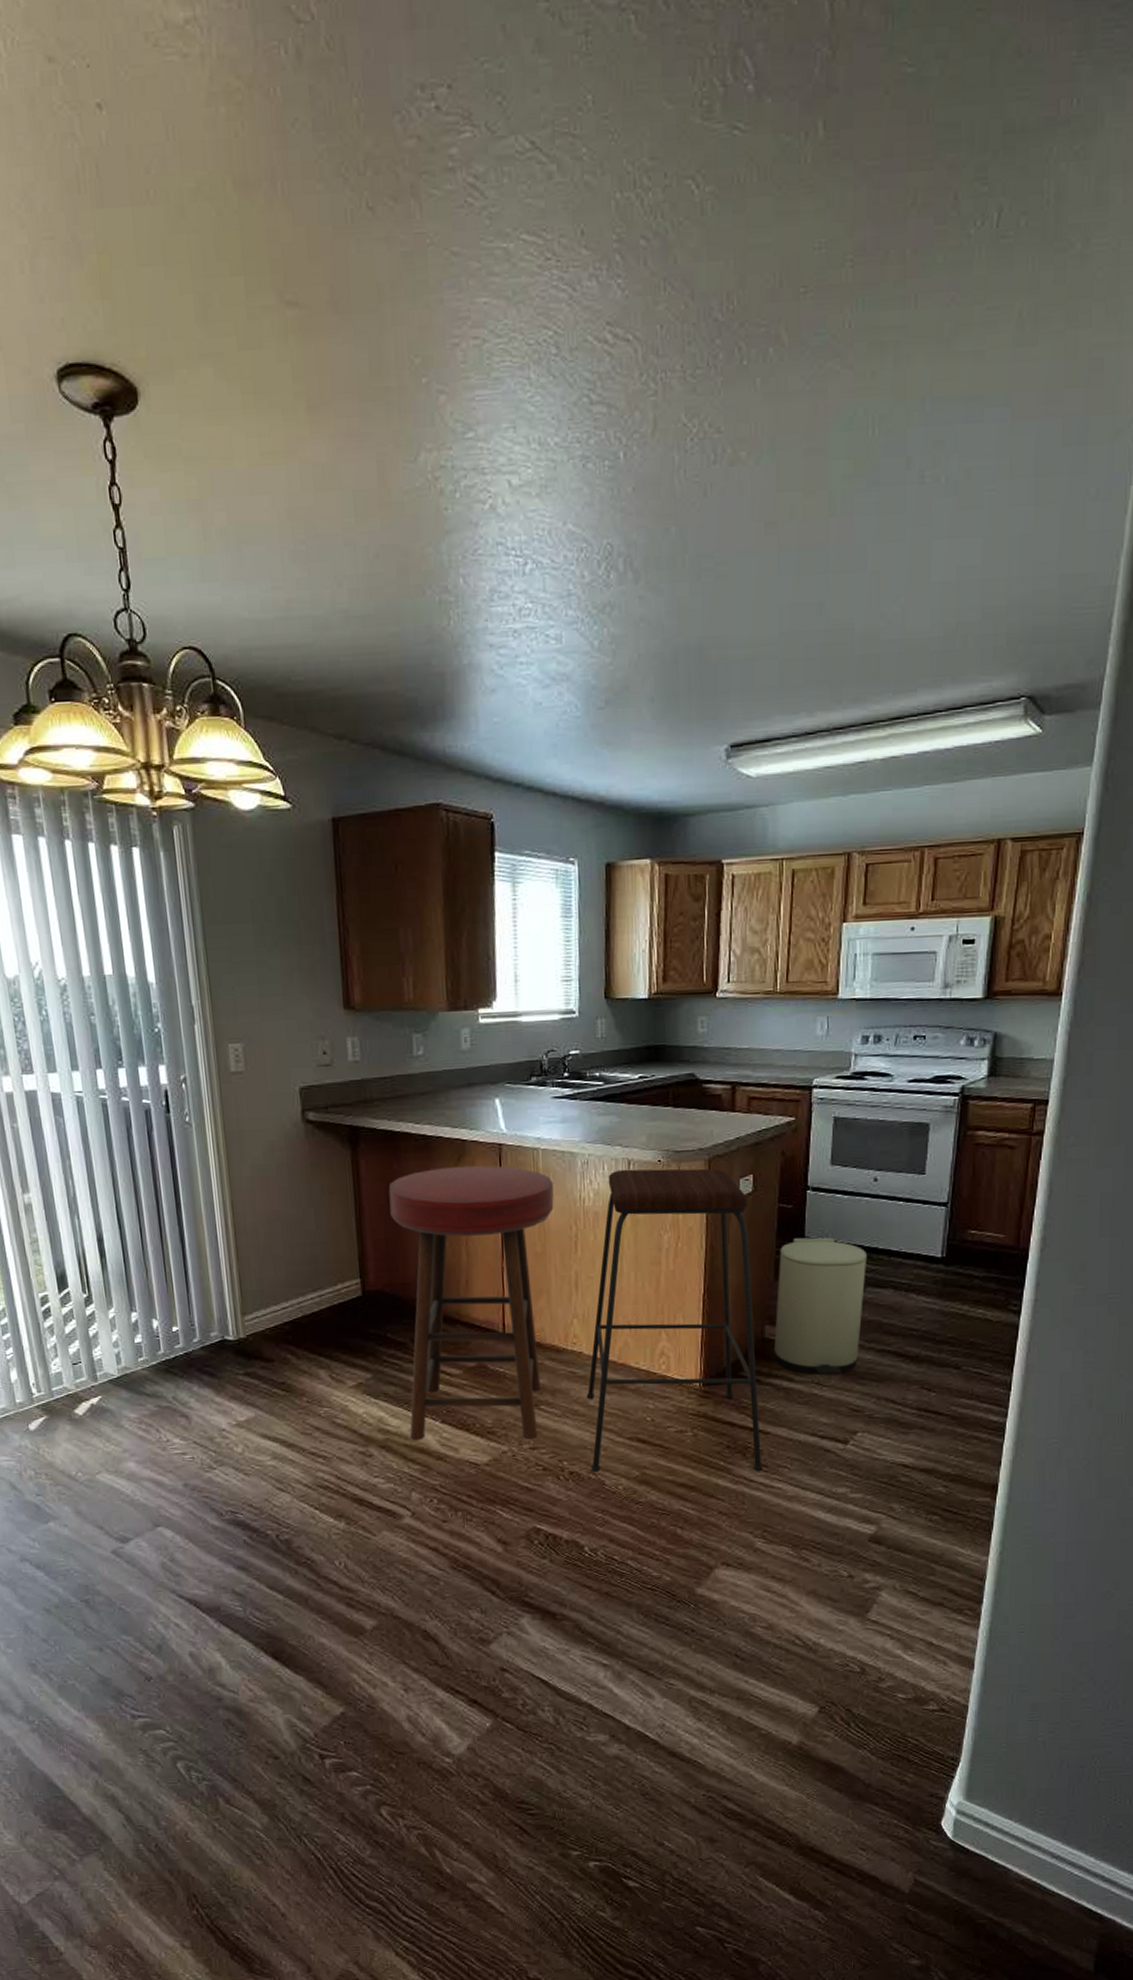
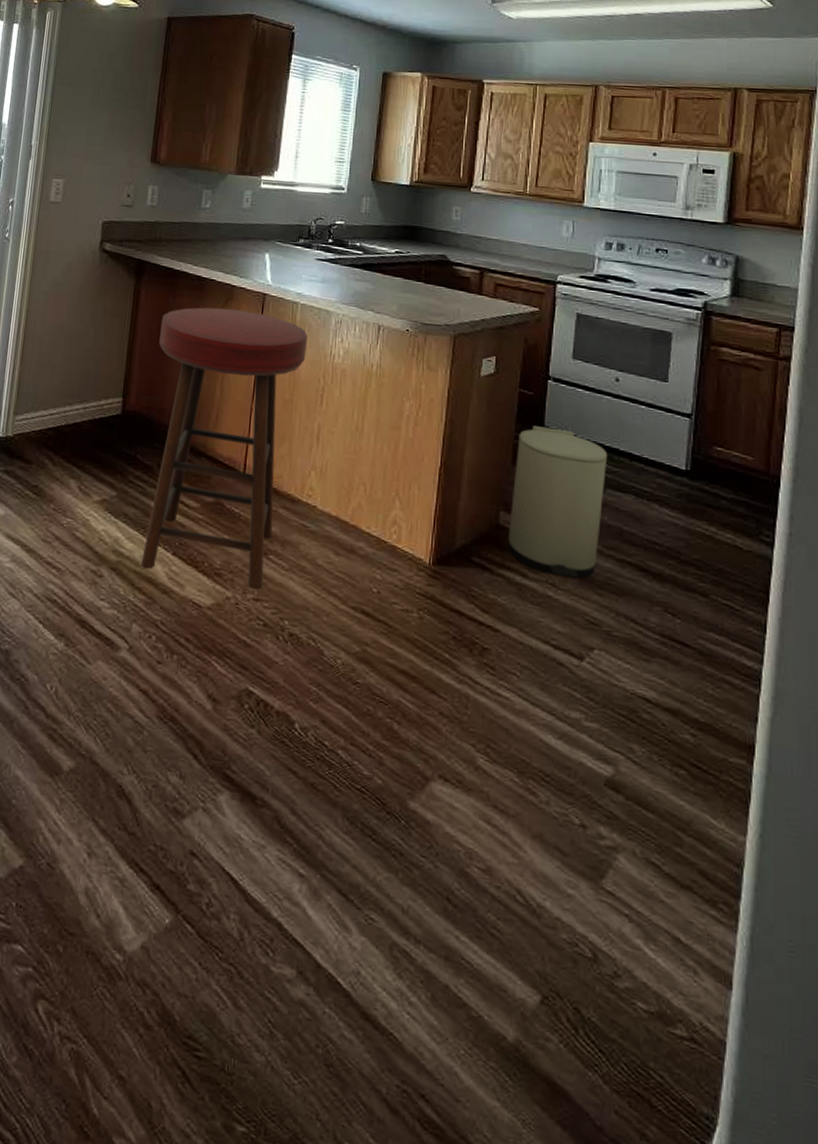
bar stool: present [586,1168,763,1472] -> none [311,333,490,673]

